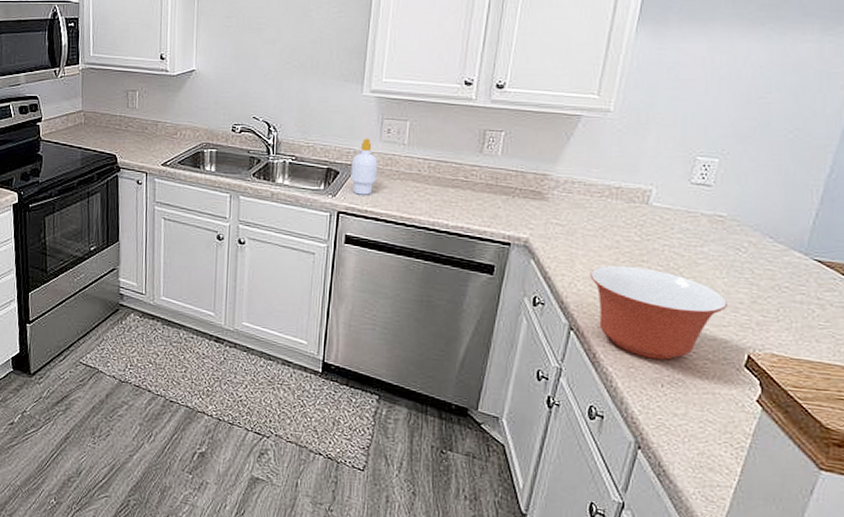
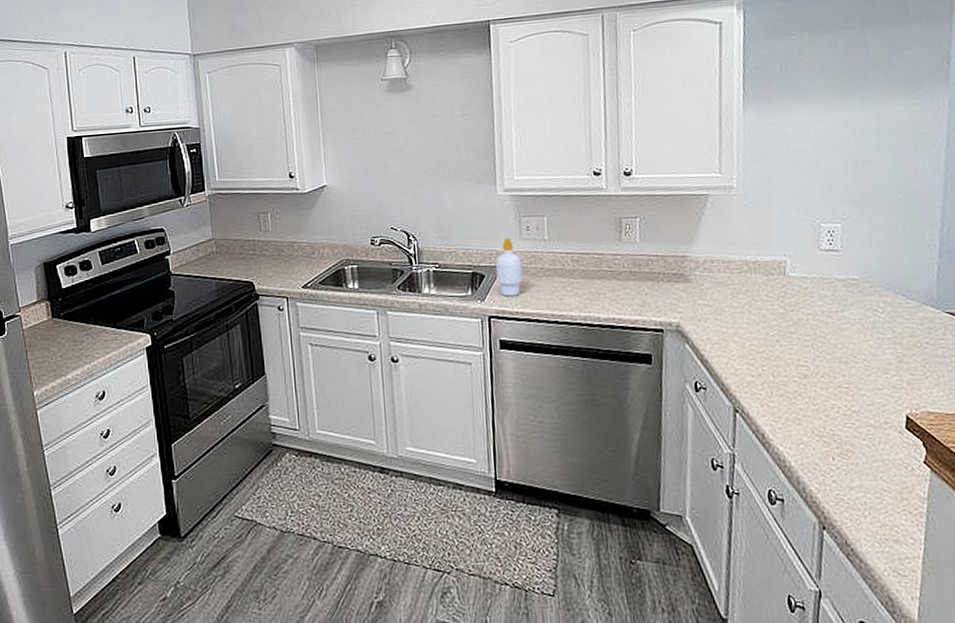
mixing bowl: present [590,265,727,360] -> none [744,339,878,432]

